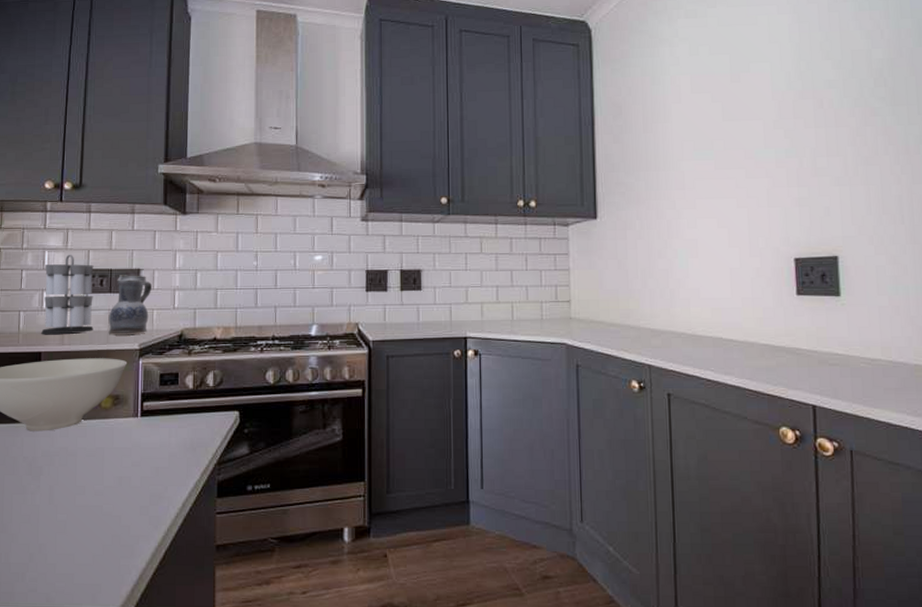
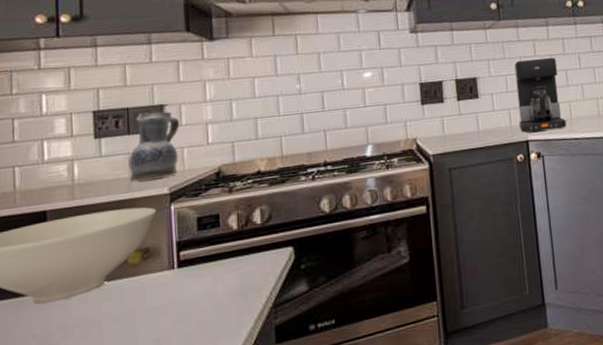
spice rack: present [41,254,94,335] -> none [43,95,111,191]
coffee maker: none [459,256,507,329] -> present [514,57,567,133]

